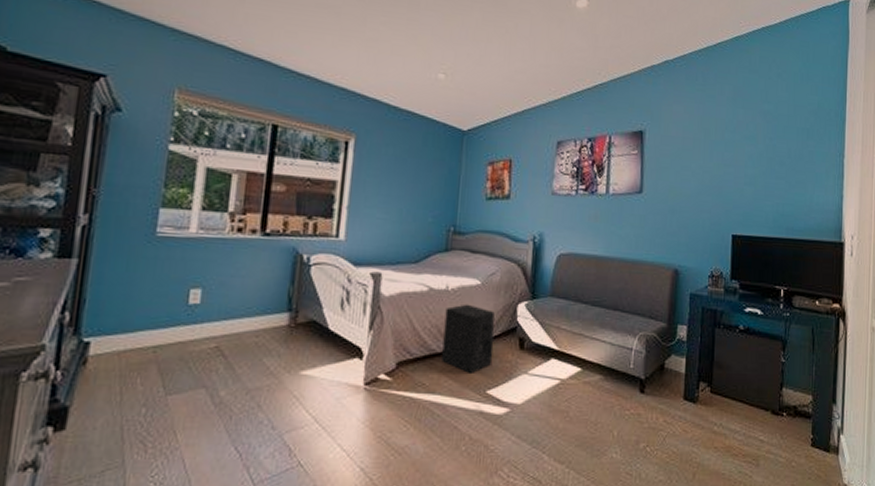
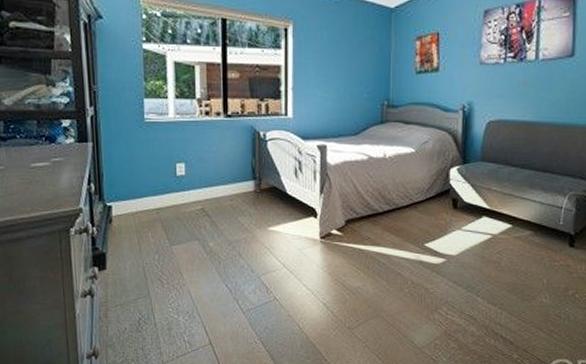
speaker: present [442,304,495,373] -> none [384,169,430,229]

